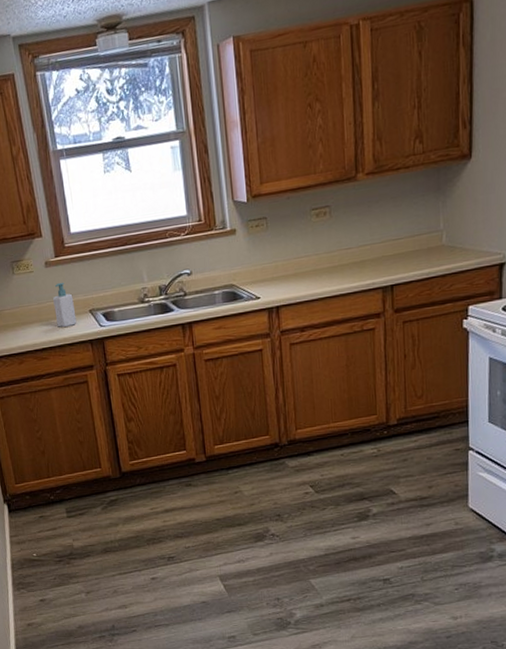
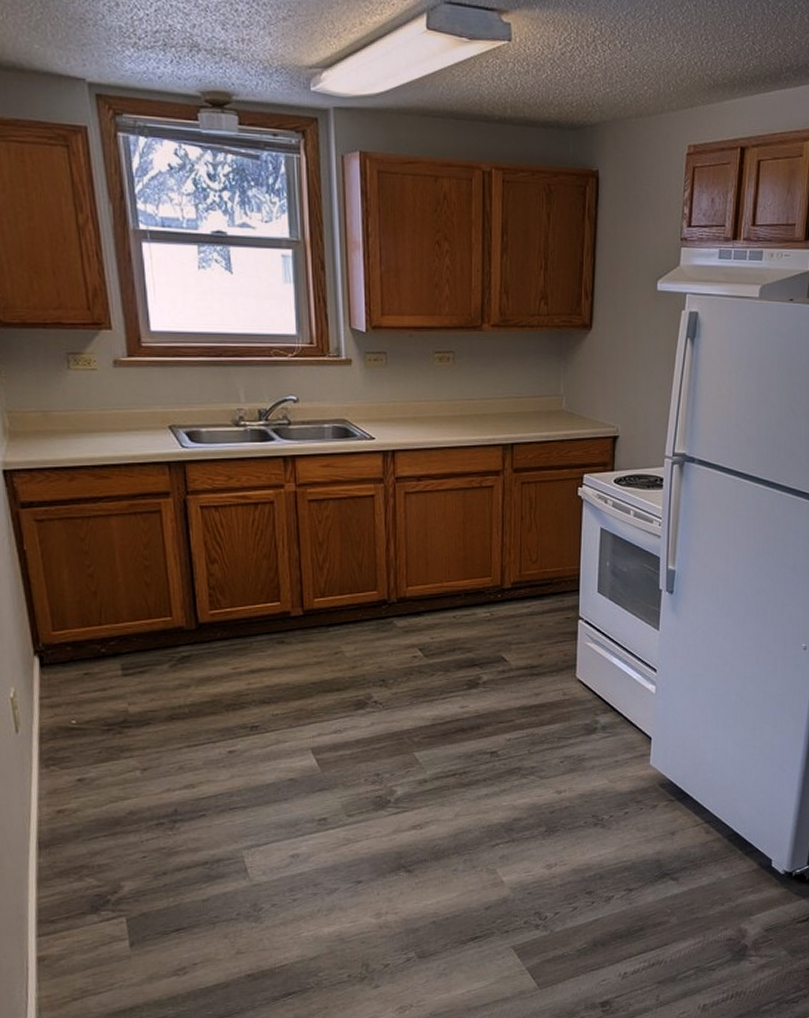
soap bottle: present [53,282,77,328] -> none [121,387,152,443]

